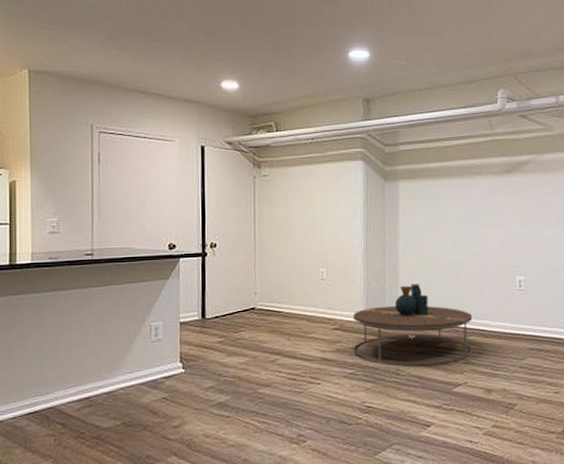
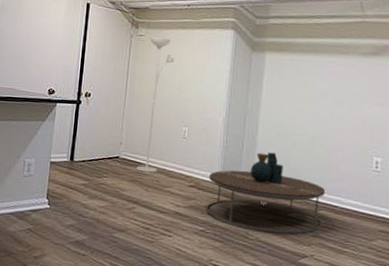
floor lamp: none [275,175,304,320] -> present [136,36,175,173]

